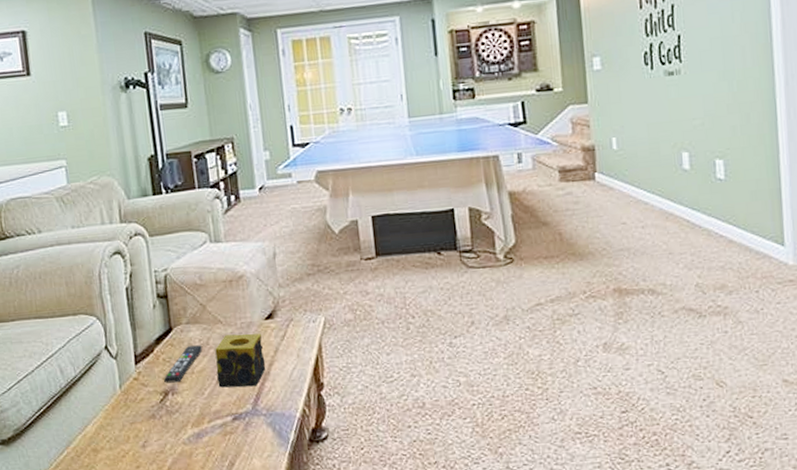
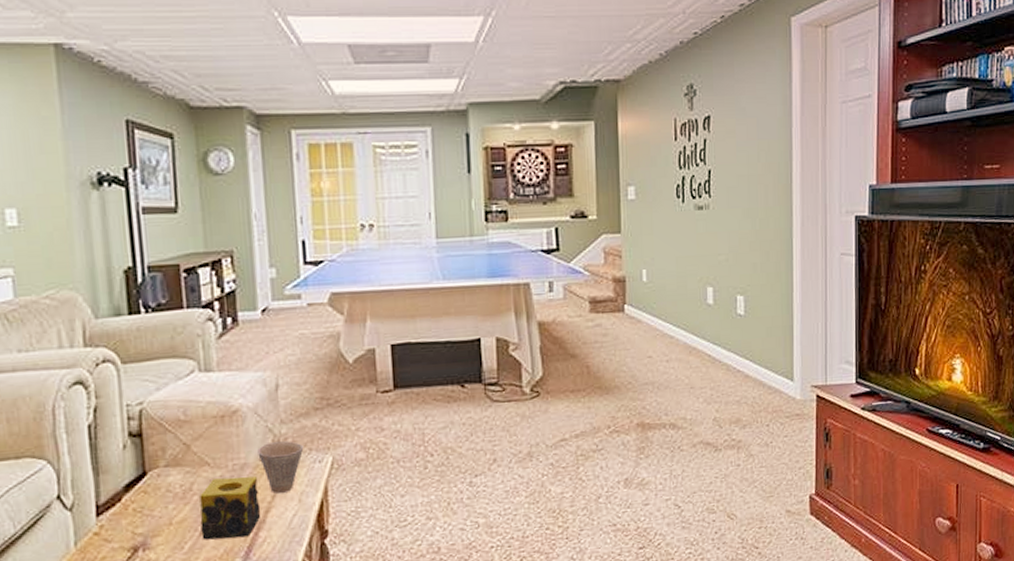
remote control: present [164,345,202,383] -> none [133,491,184,538]
cup: none [261,302,300,349] -> present [258,440,304,494]

